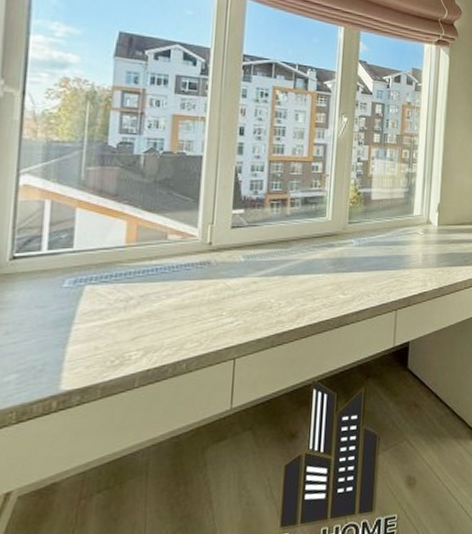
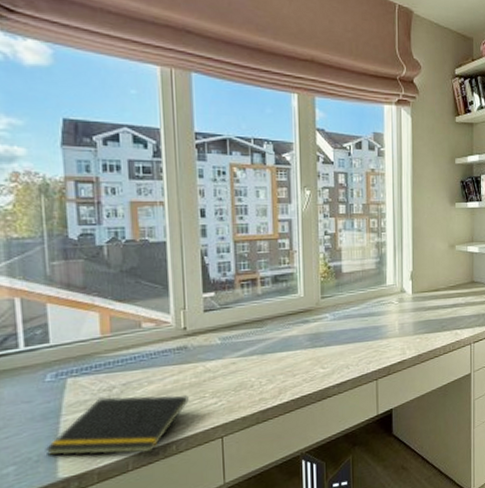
notepad: none [51,308,205,370] -> present [45,395,189,457]

